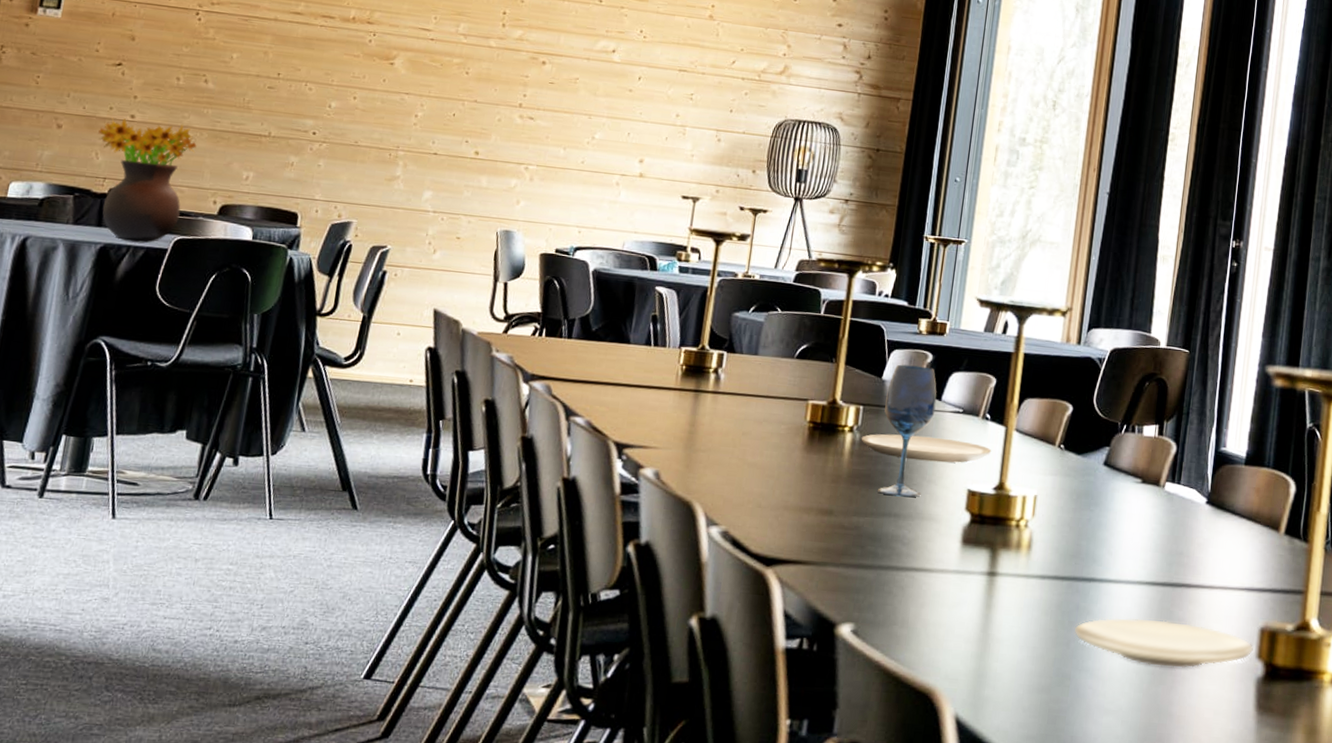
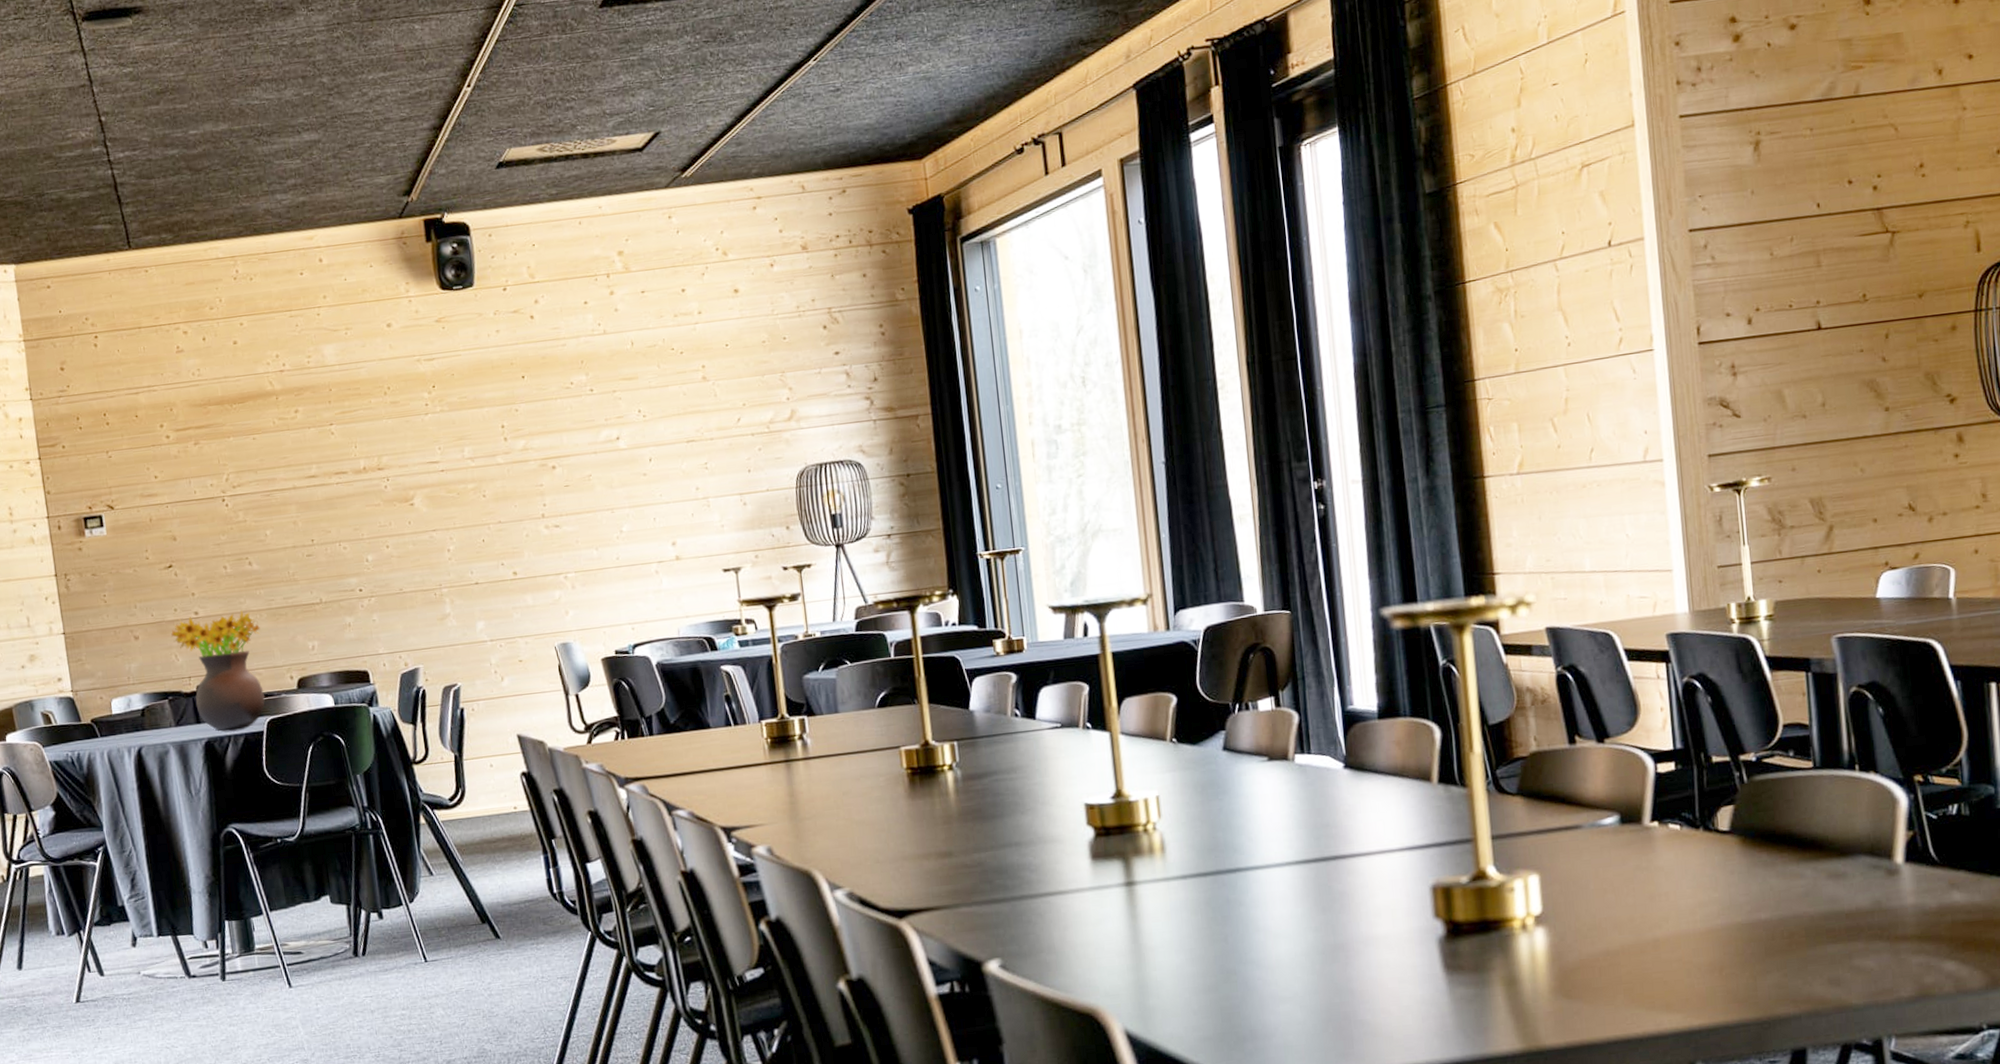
plate: present [861,434,992,463] -> none [962,755,1101,786]
wineglass: present [878,364,937,498] -> none [978,688,1038,826]
plate: present [1073,618,1253,668] -> none [1229,895,1428,946]

